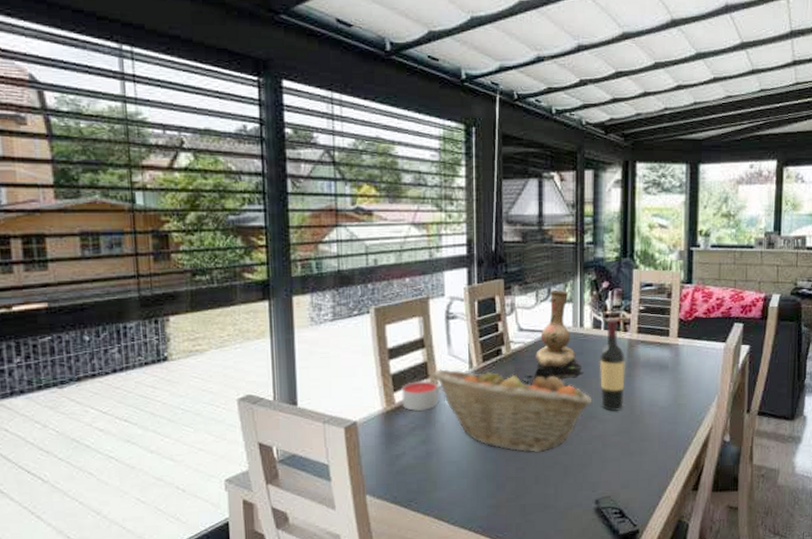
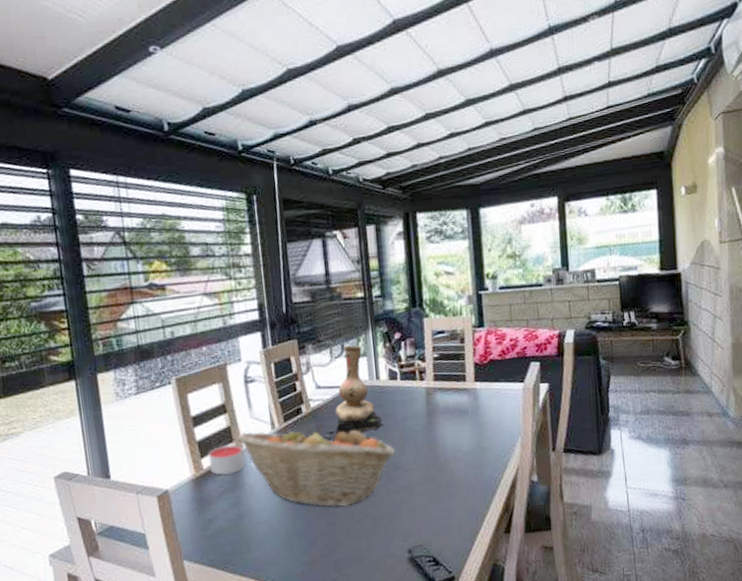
wine bottle: present [599,319,625,412] -> none [398,369,427,461]

